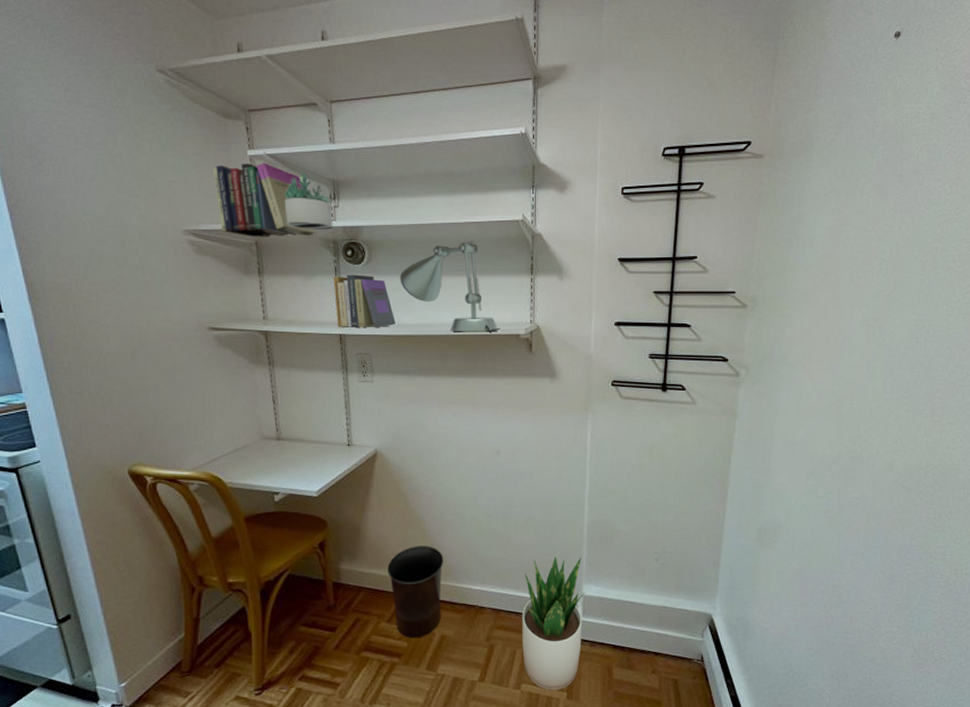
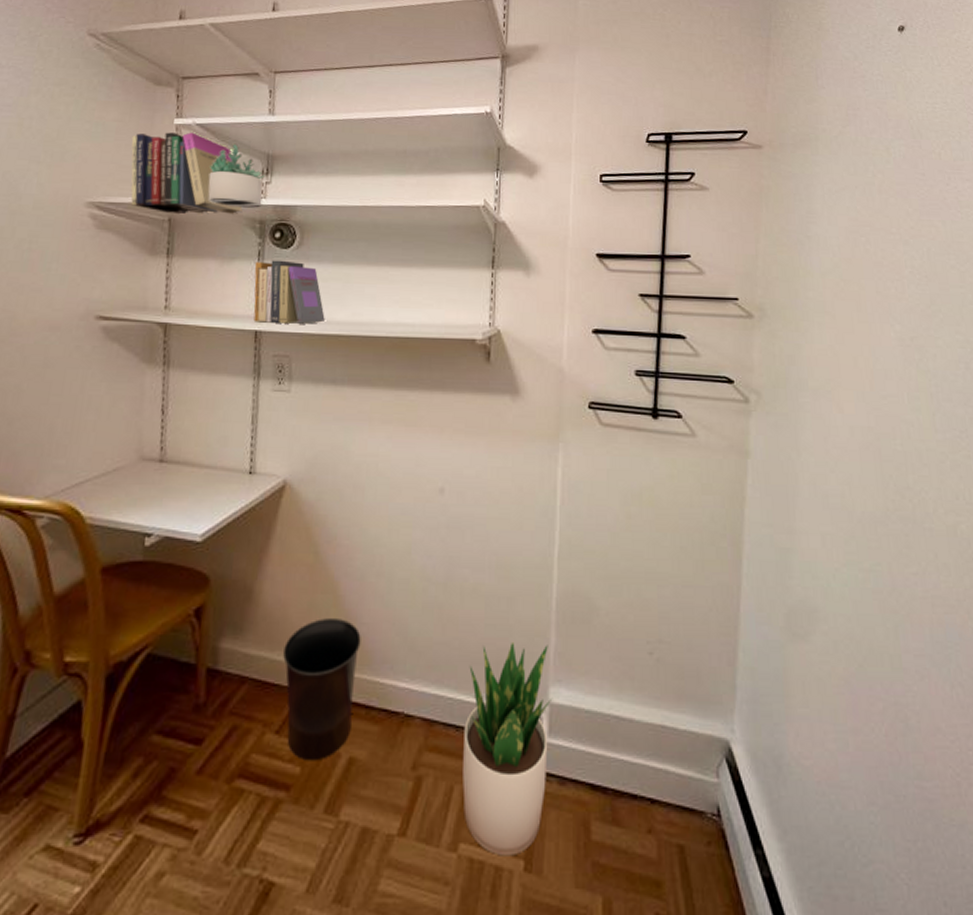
desk lamp: present [400,241,501,332] -> none [334,227,453,335]

